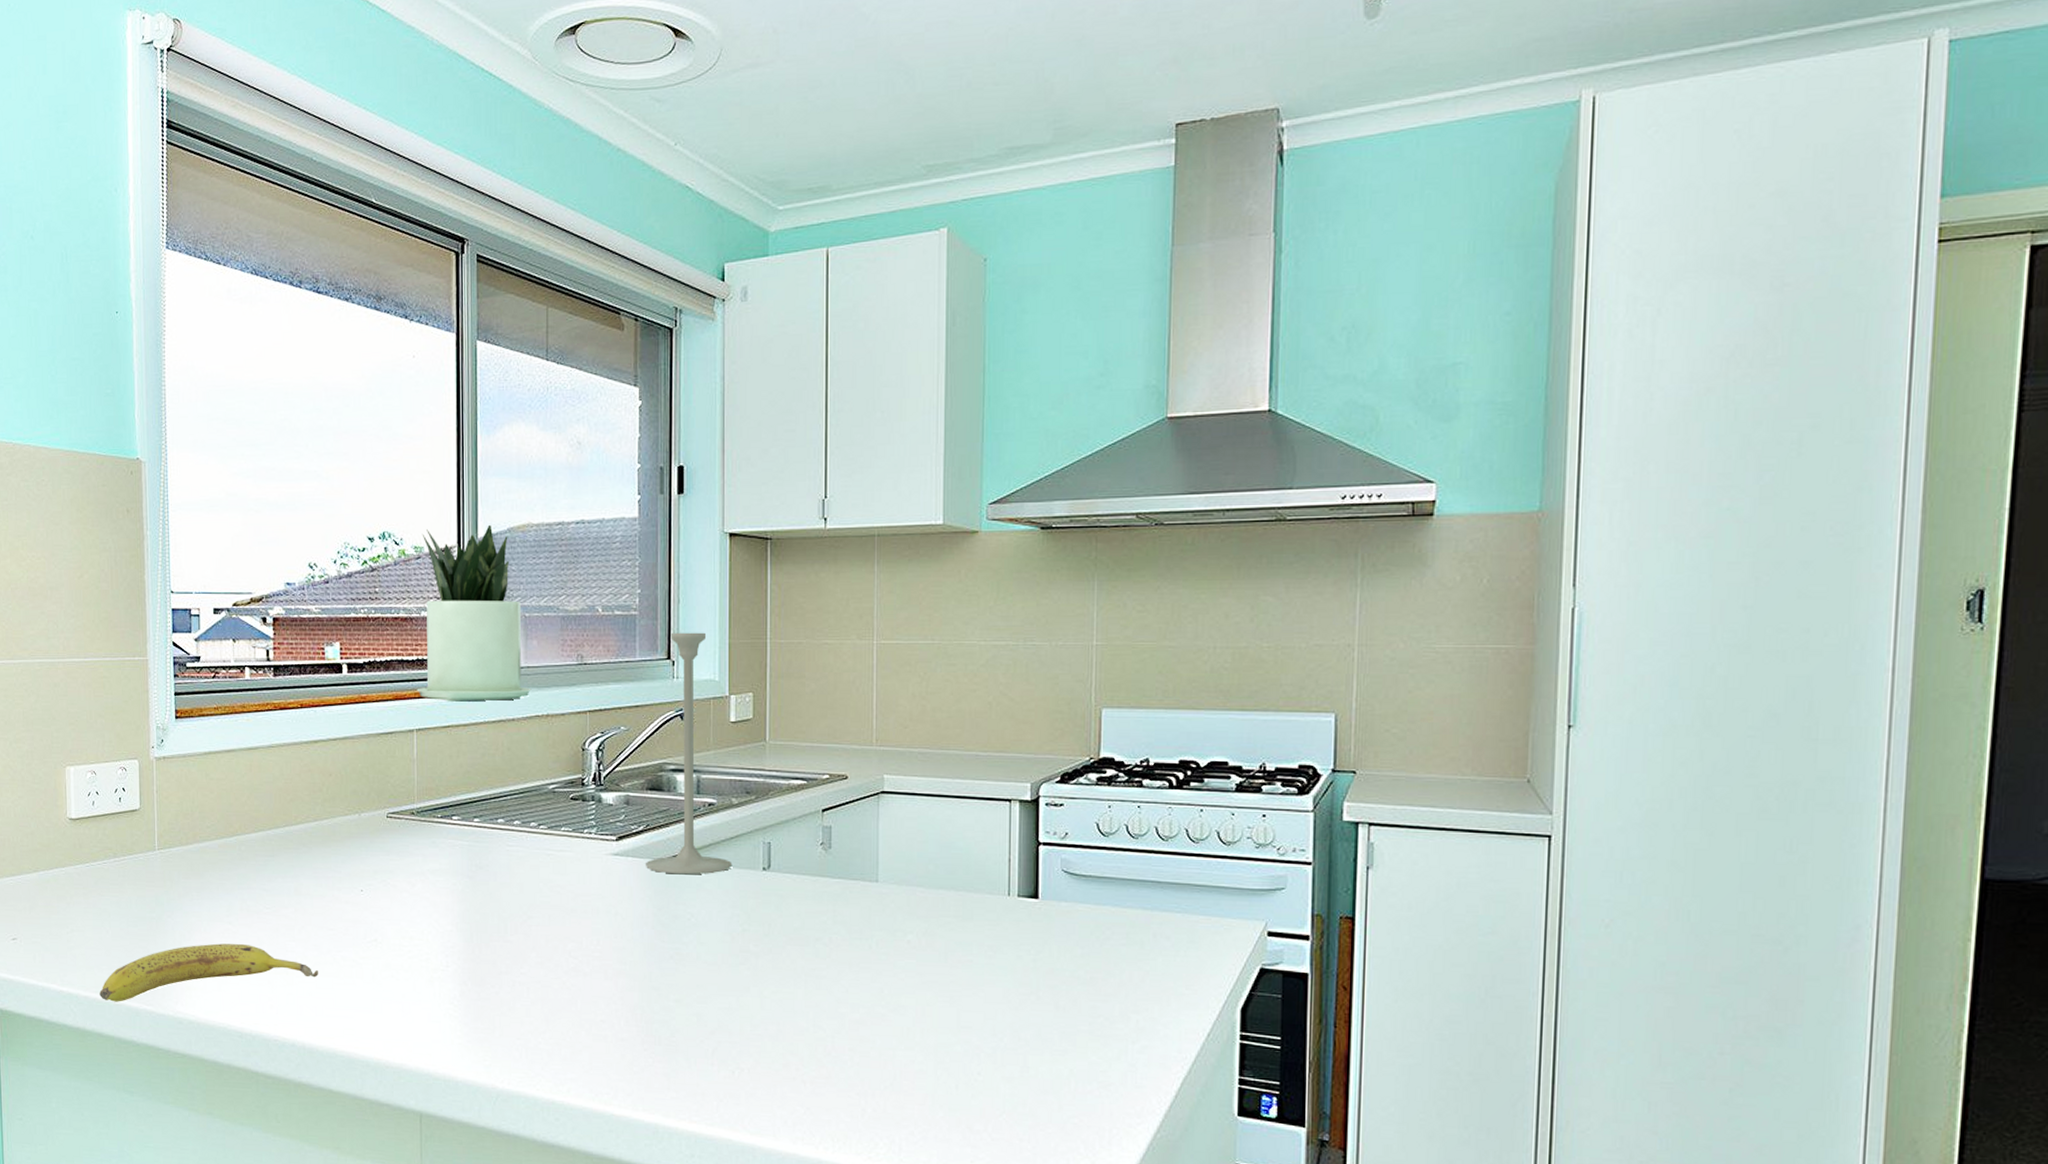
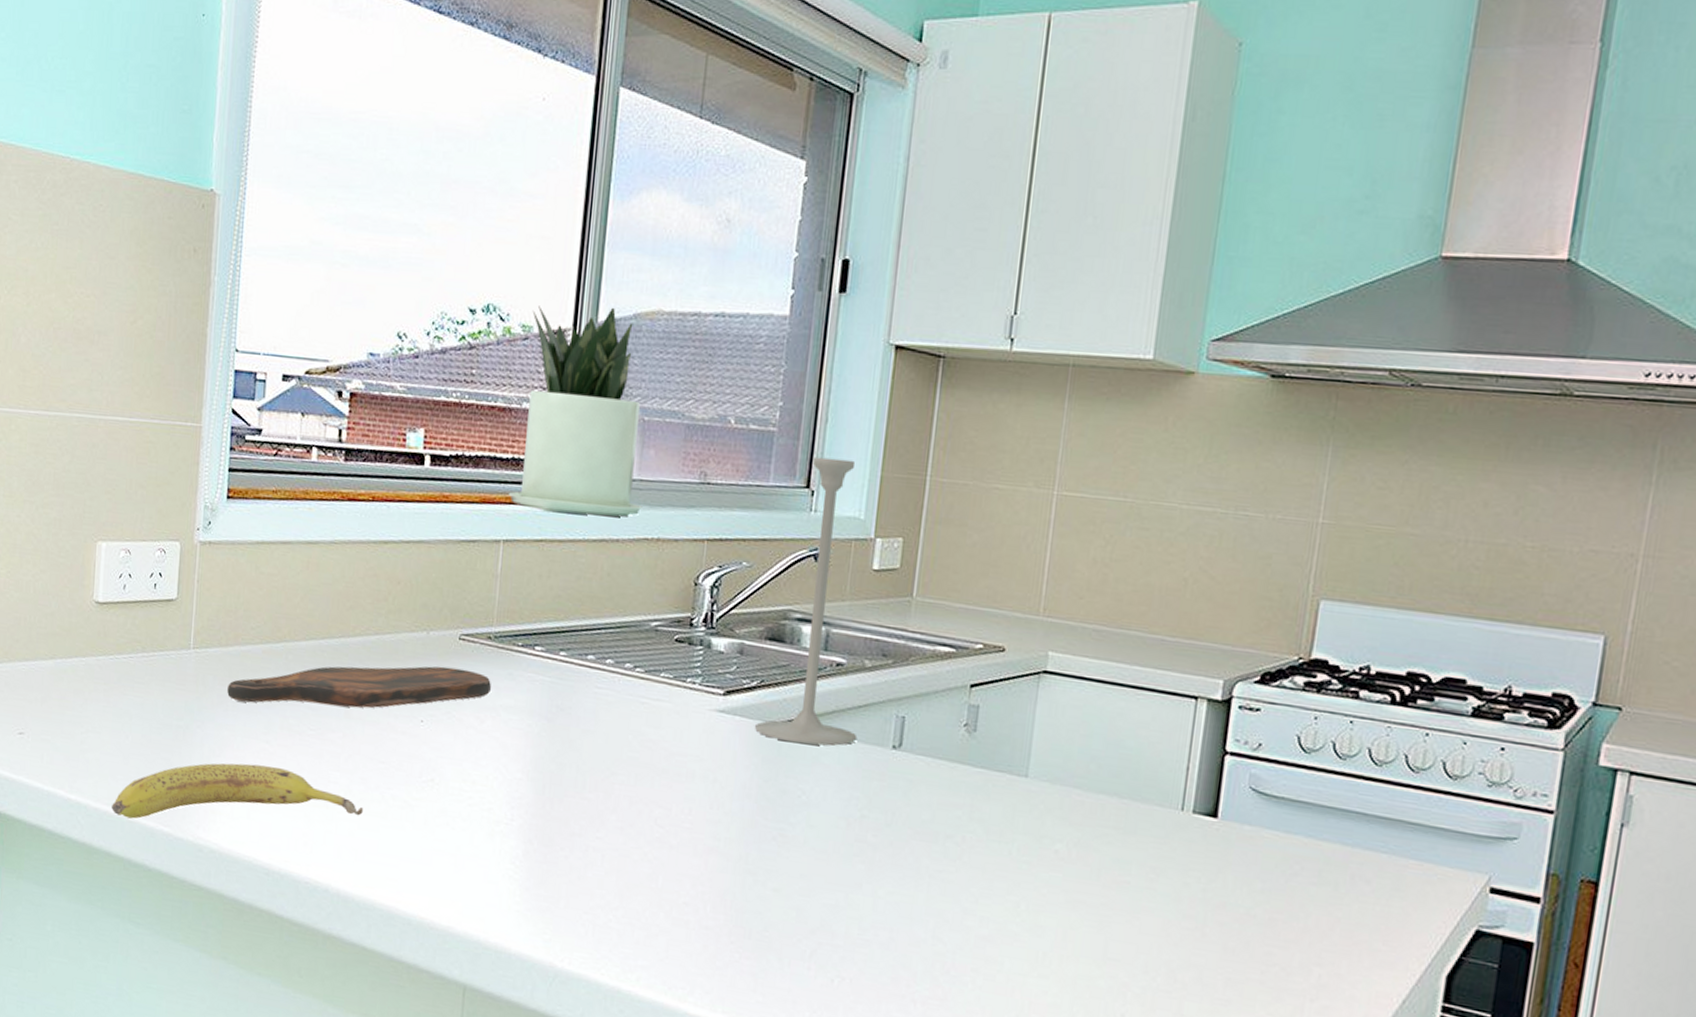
cutting board: none [191,842,418,891] -> present [227,666,491,708]

